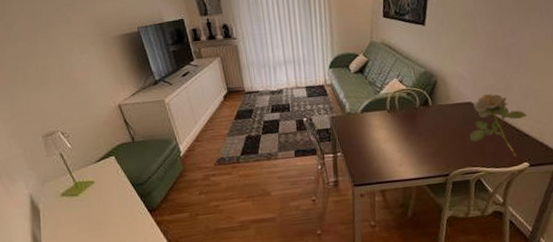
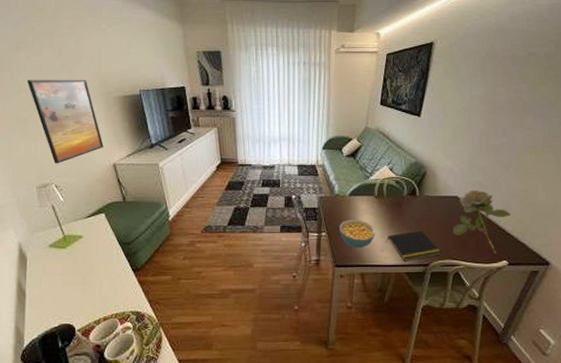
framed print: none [22,21,107,111] -> present [26,79,104,164]
cereal bowl: none [354,135,392,165] -> present [339,219,376,248]
notepad: none [403,140,461,174] -> present [385,230,441,261]

